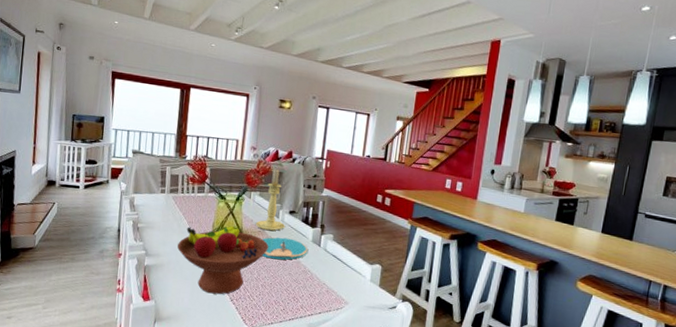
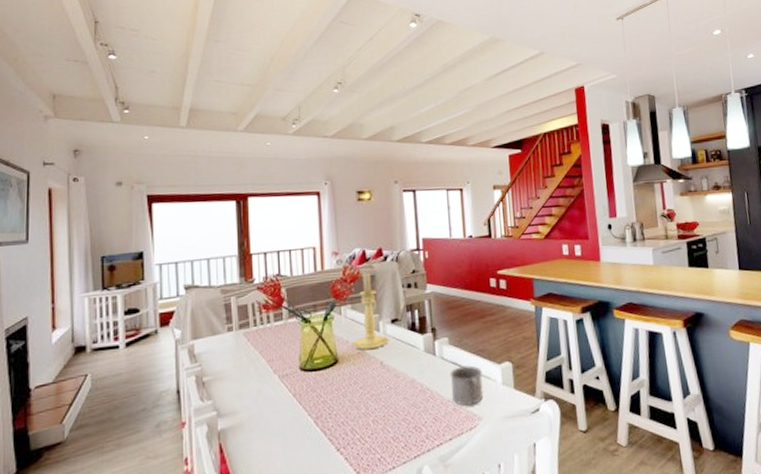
fruit bowl: present [177,226,269,295] -> none [258,354,373,448]
plate: present [262,237,308,260] -> none [364,353,421,384]
mug: none [328,259,356,292] -> present [450,365,484,407]

